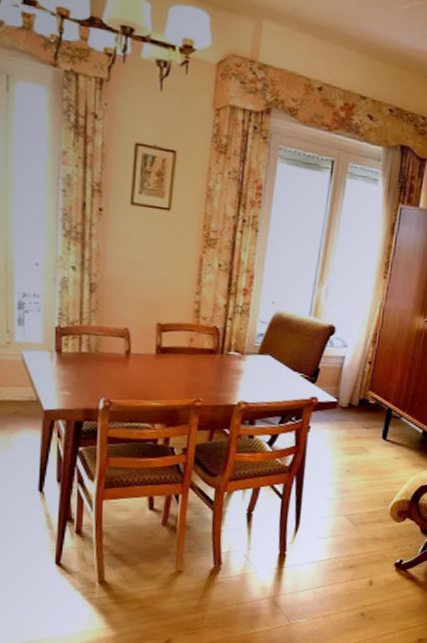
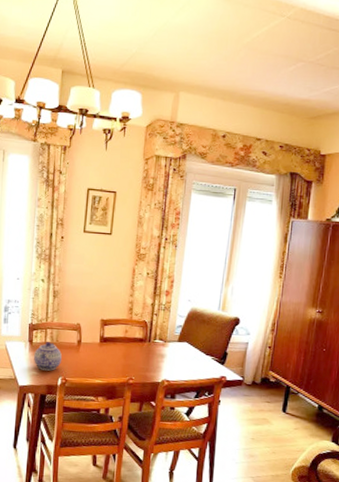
teapot: none [64,352,103,390] -> present [34,342,62,371]

